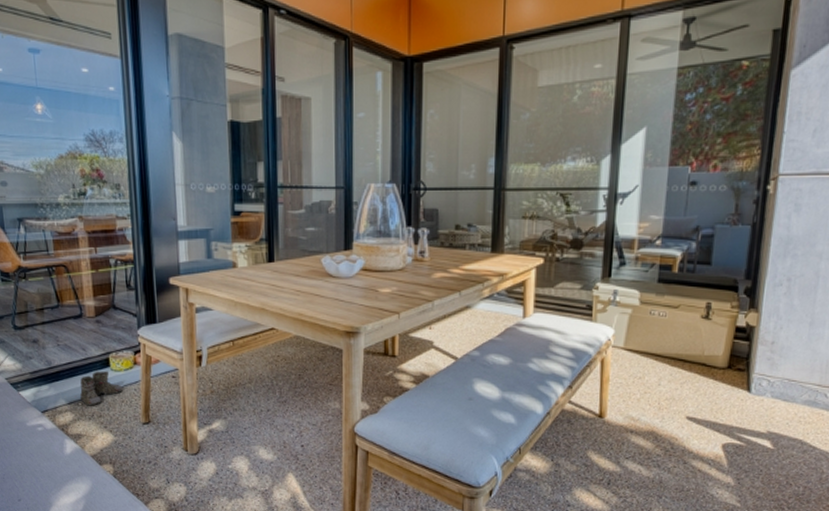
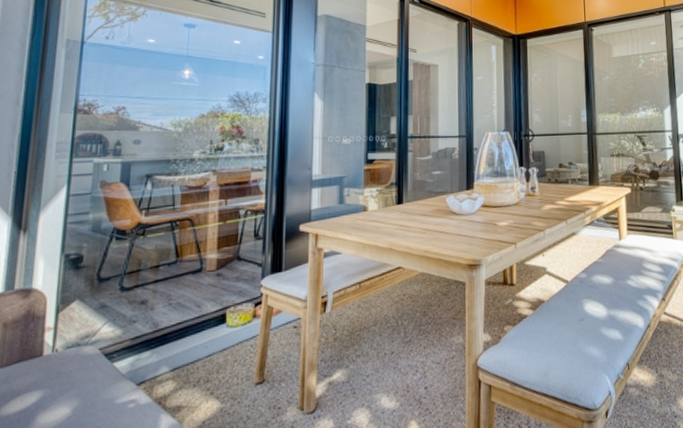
boots: present [77,371,123,406] -> none [182,327,237,371]

